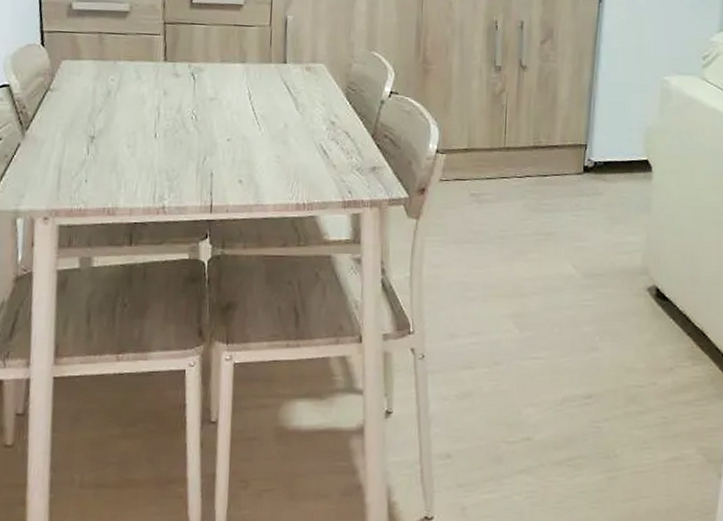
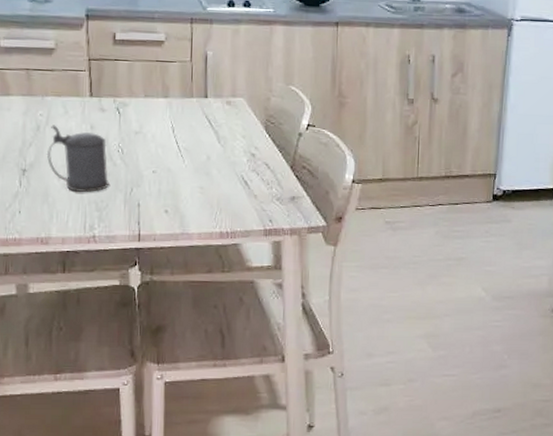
beer stein: none [116,90,182,161] -> present [46,125,109,192]

